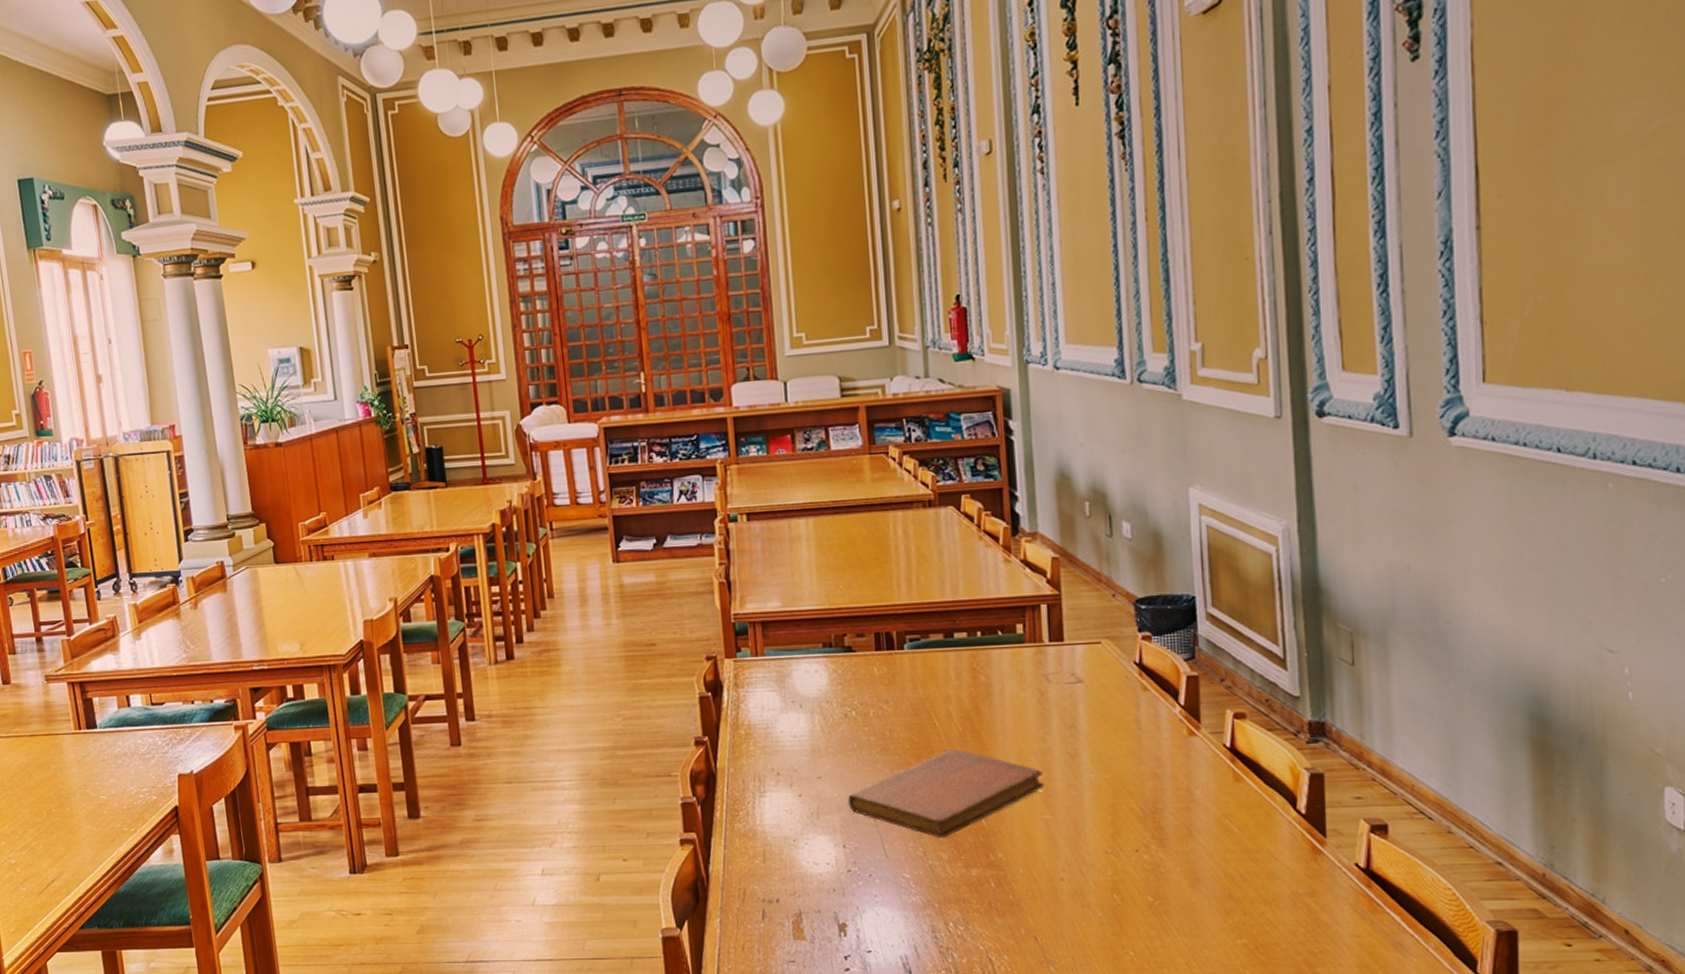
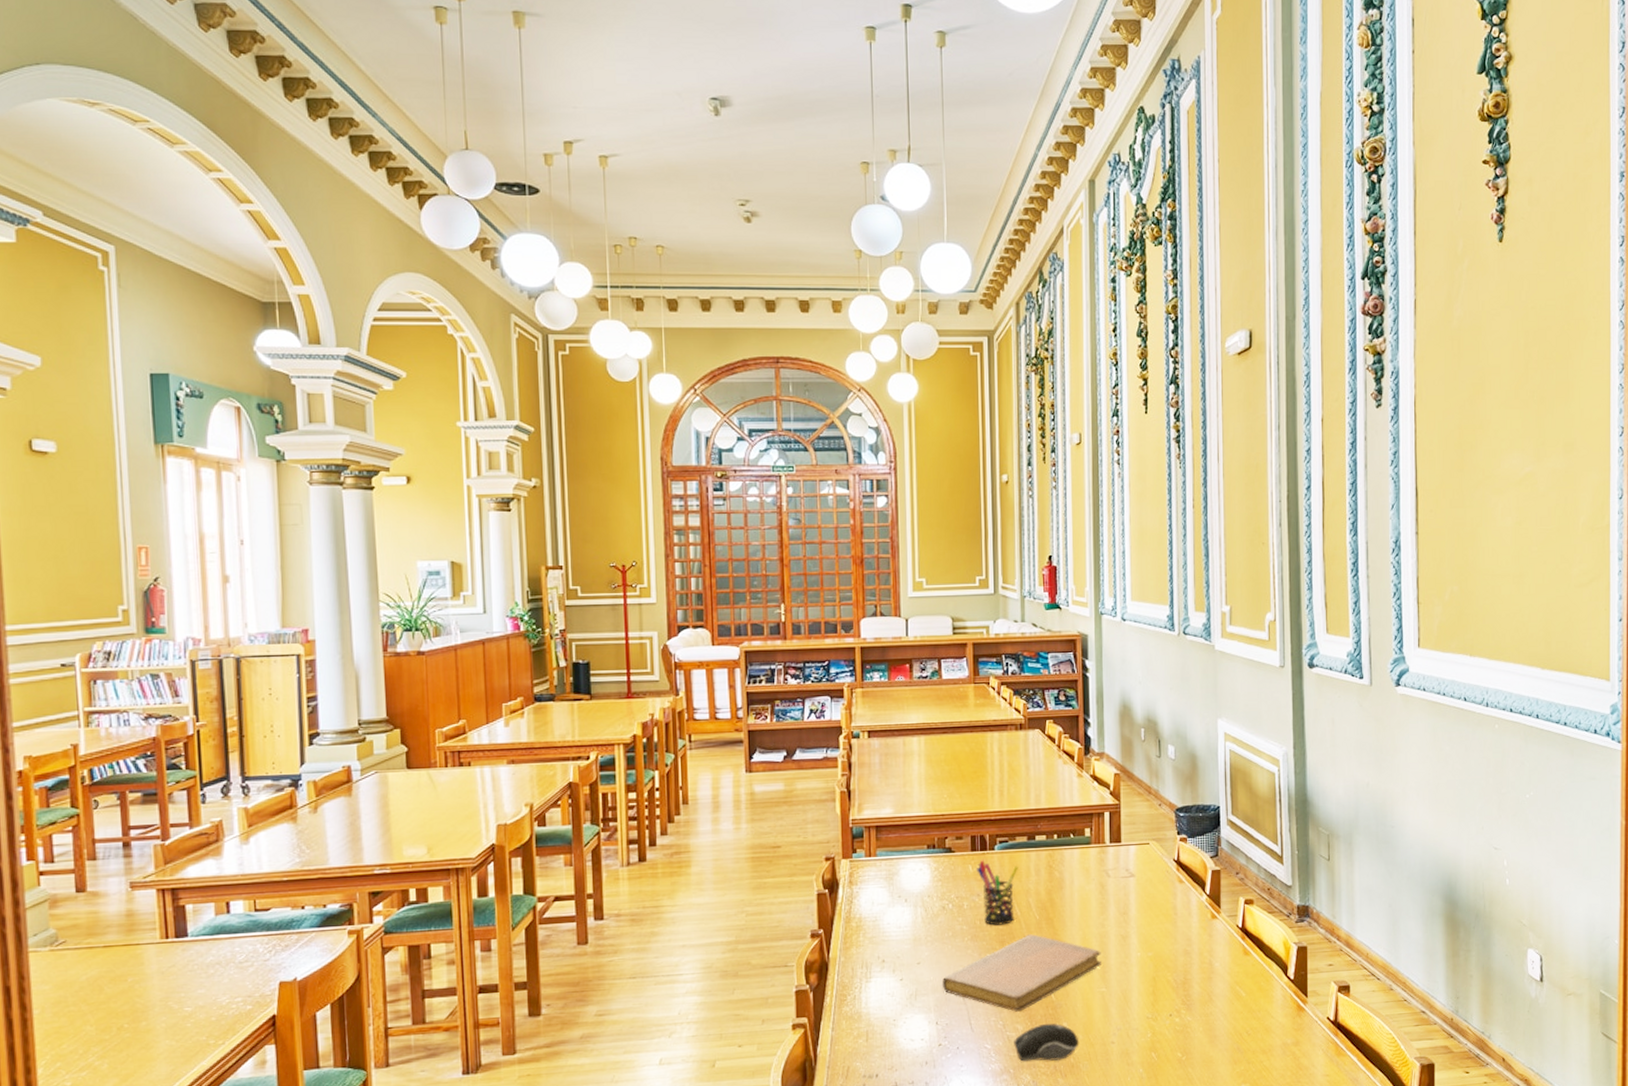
pen holder: none [883,661,934,737] -> present [977,860,1018,926]
computer mouse: none [937,852,1020,896] -> present [1014,1023,1080,1062]

